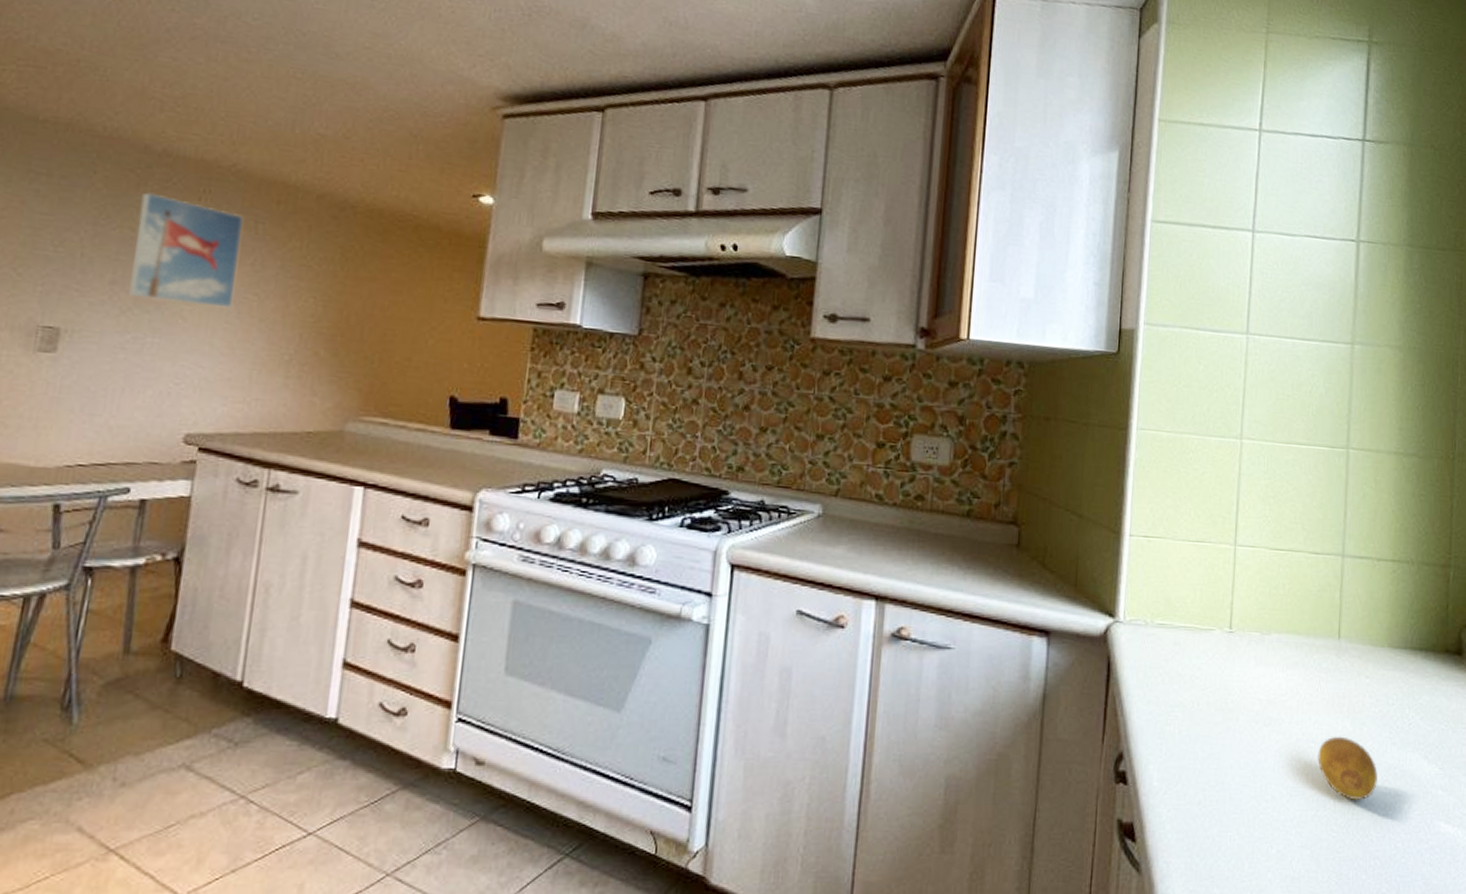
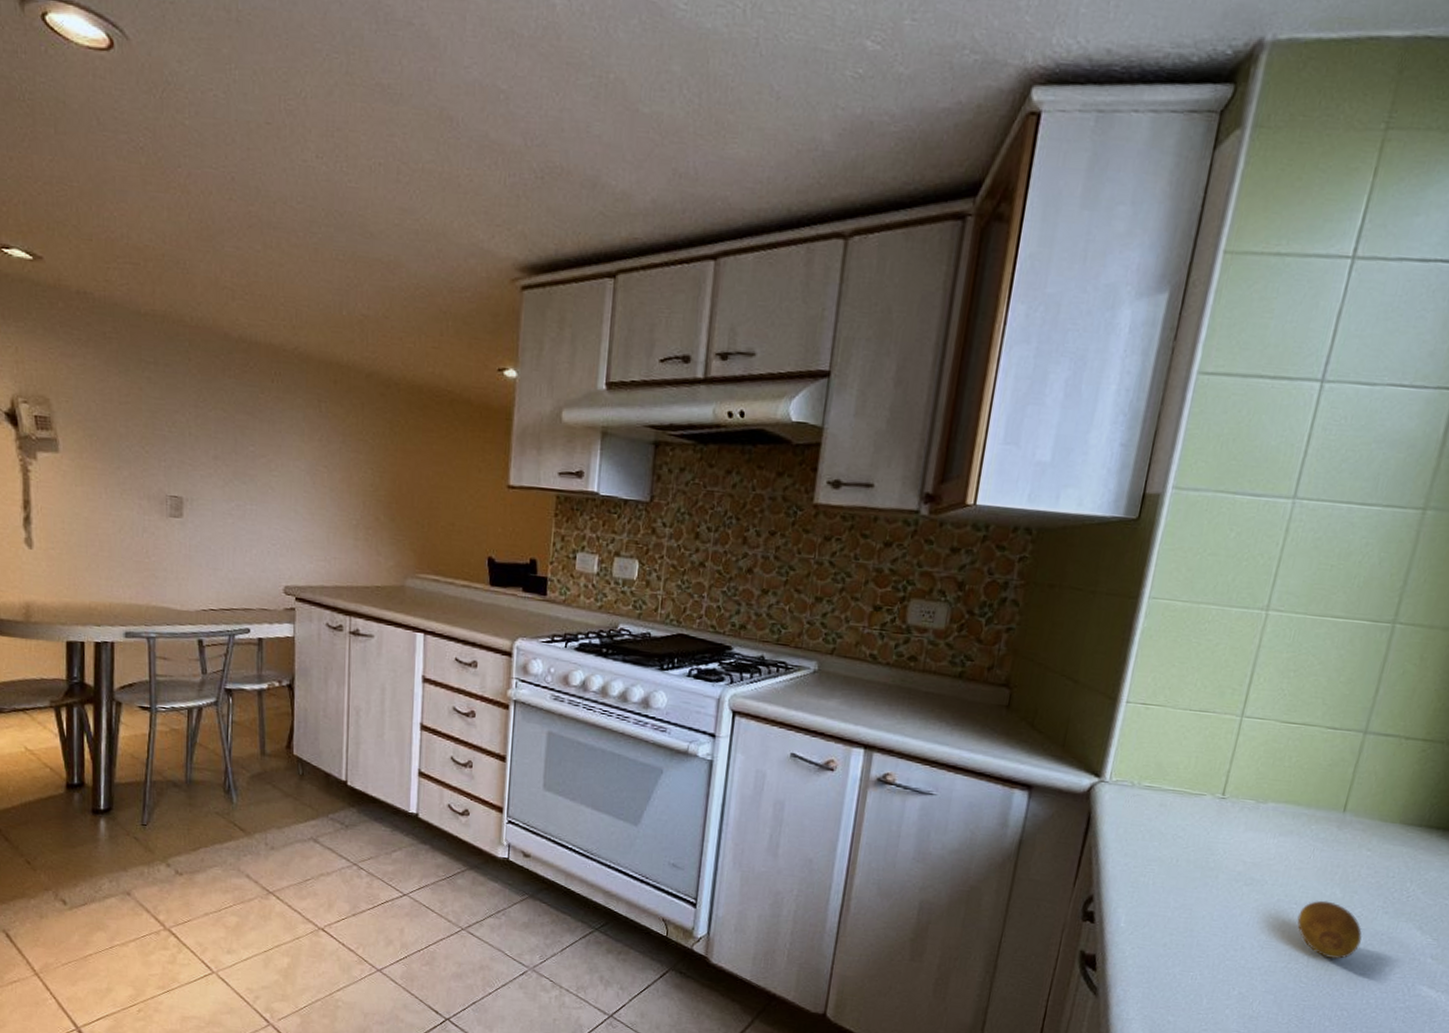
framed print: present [129,192,243,308] -> none [228,376,309,479]

